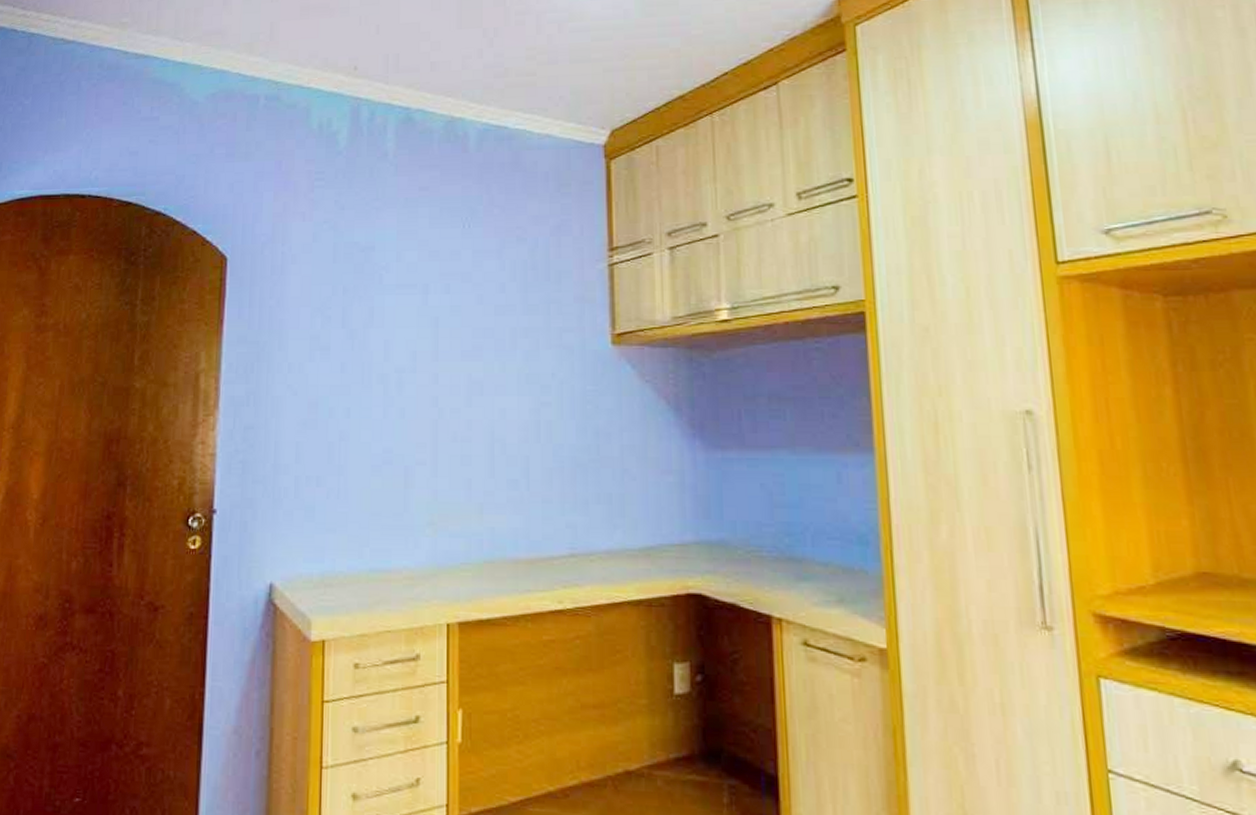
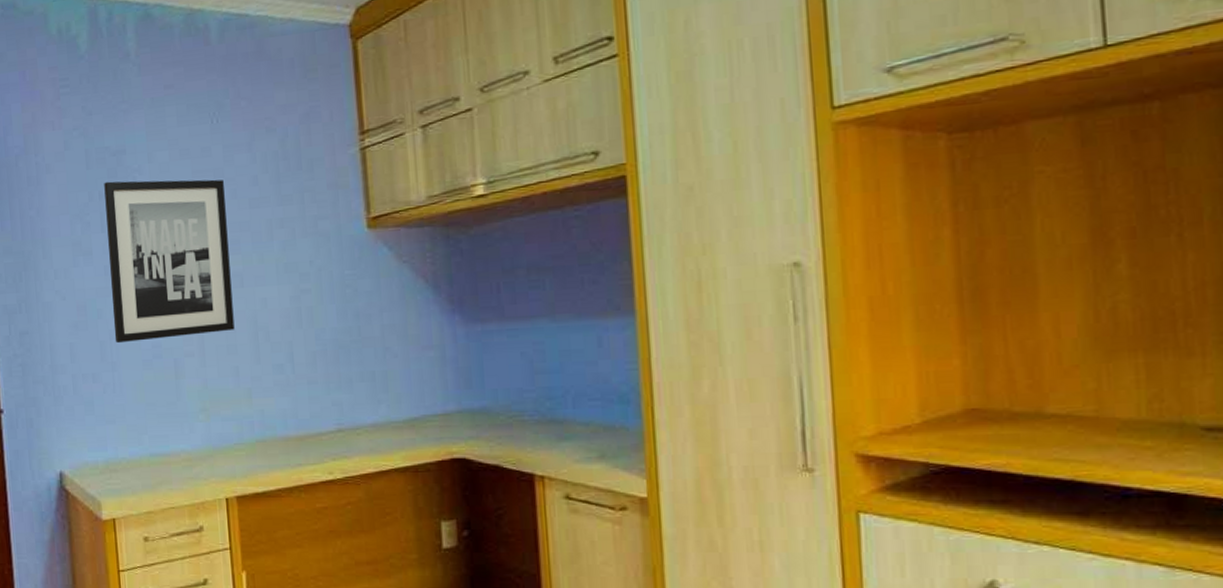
wall art: none [344,277,471,446] -> present [104,179,235,344]

